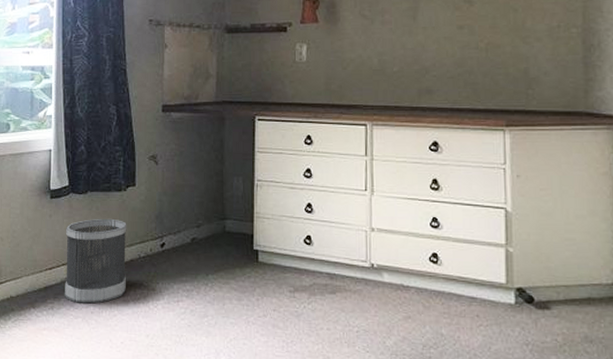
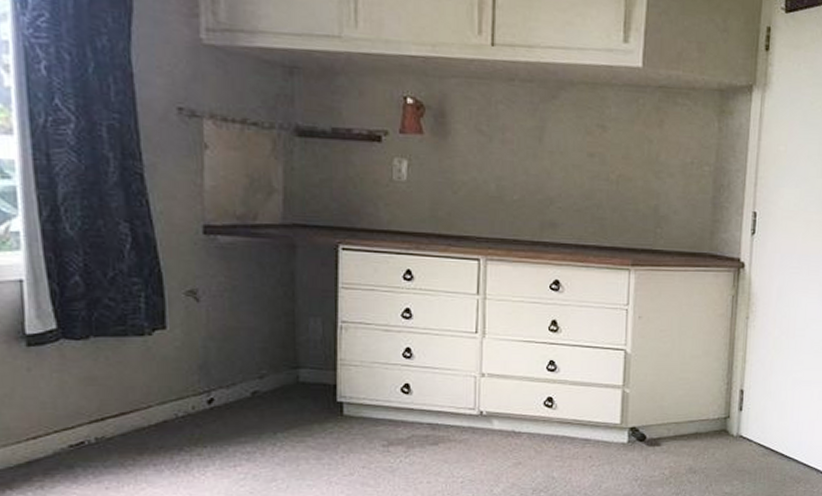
wastebasket: present [65,219,127,304] -> none [57,372,158,478]

